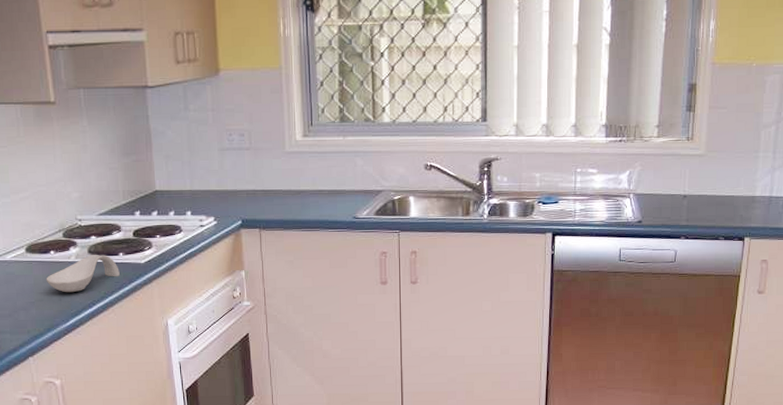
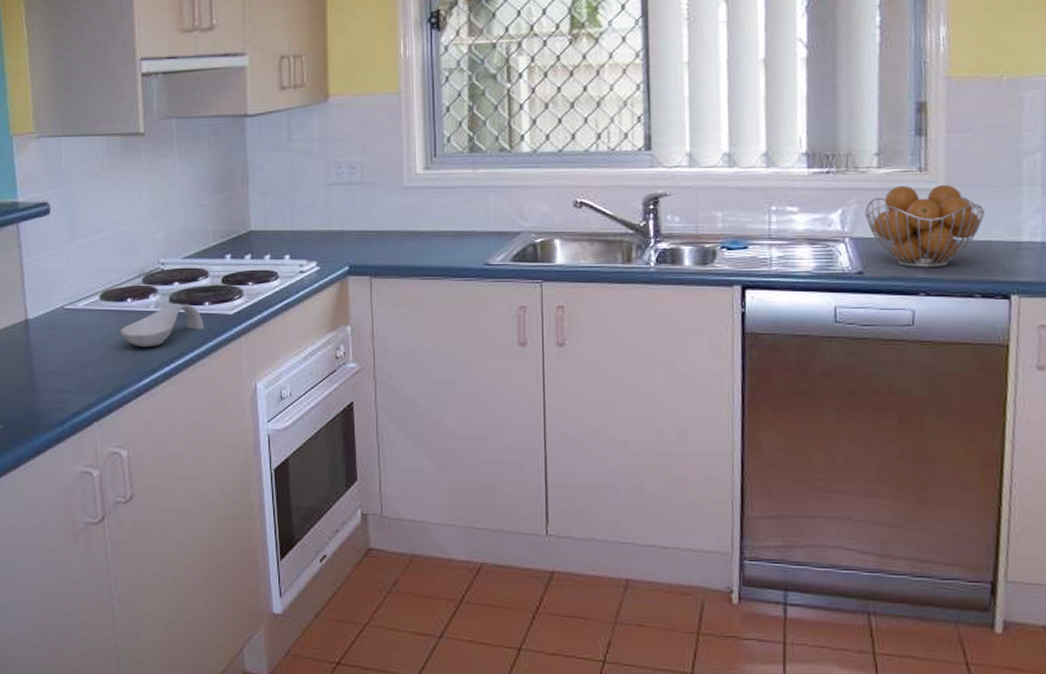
fruit basket: none [645,151,731,217] -> present [864,184,985,267]

